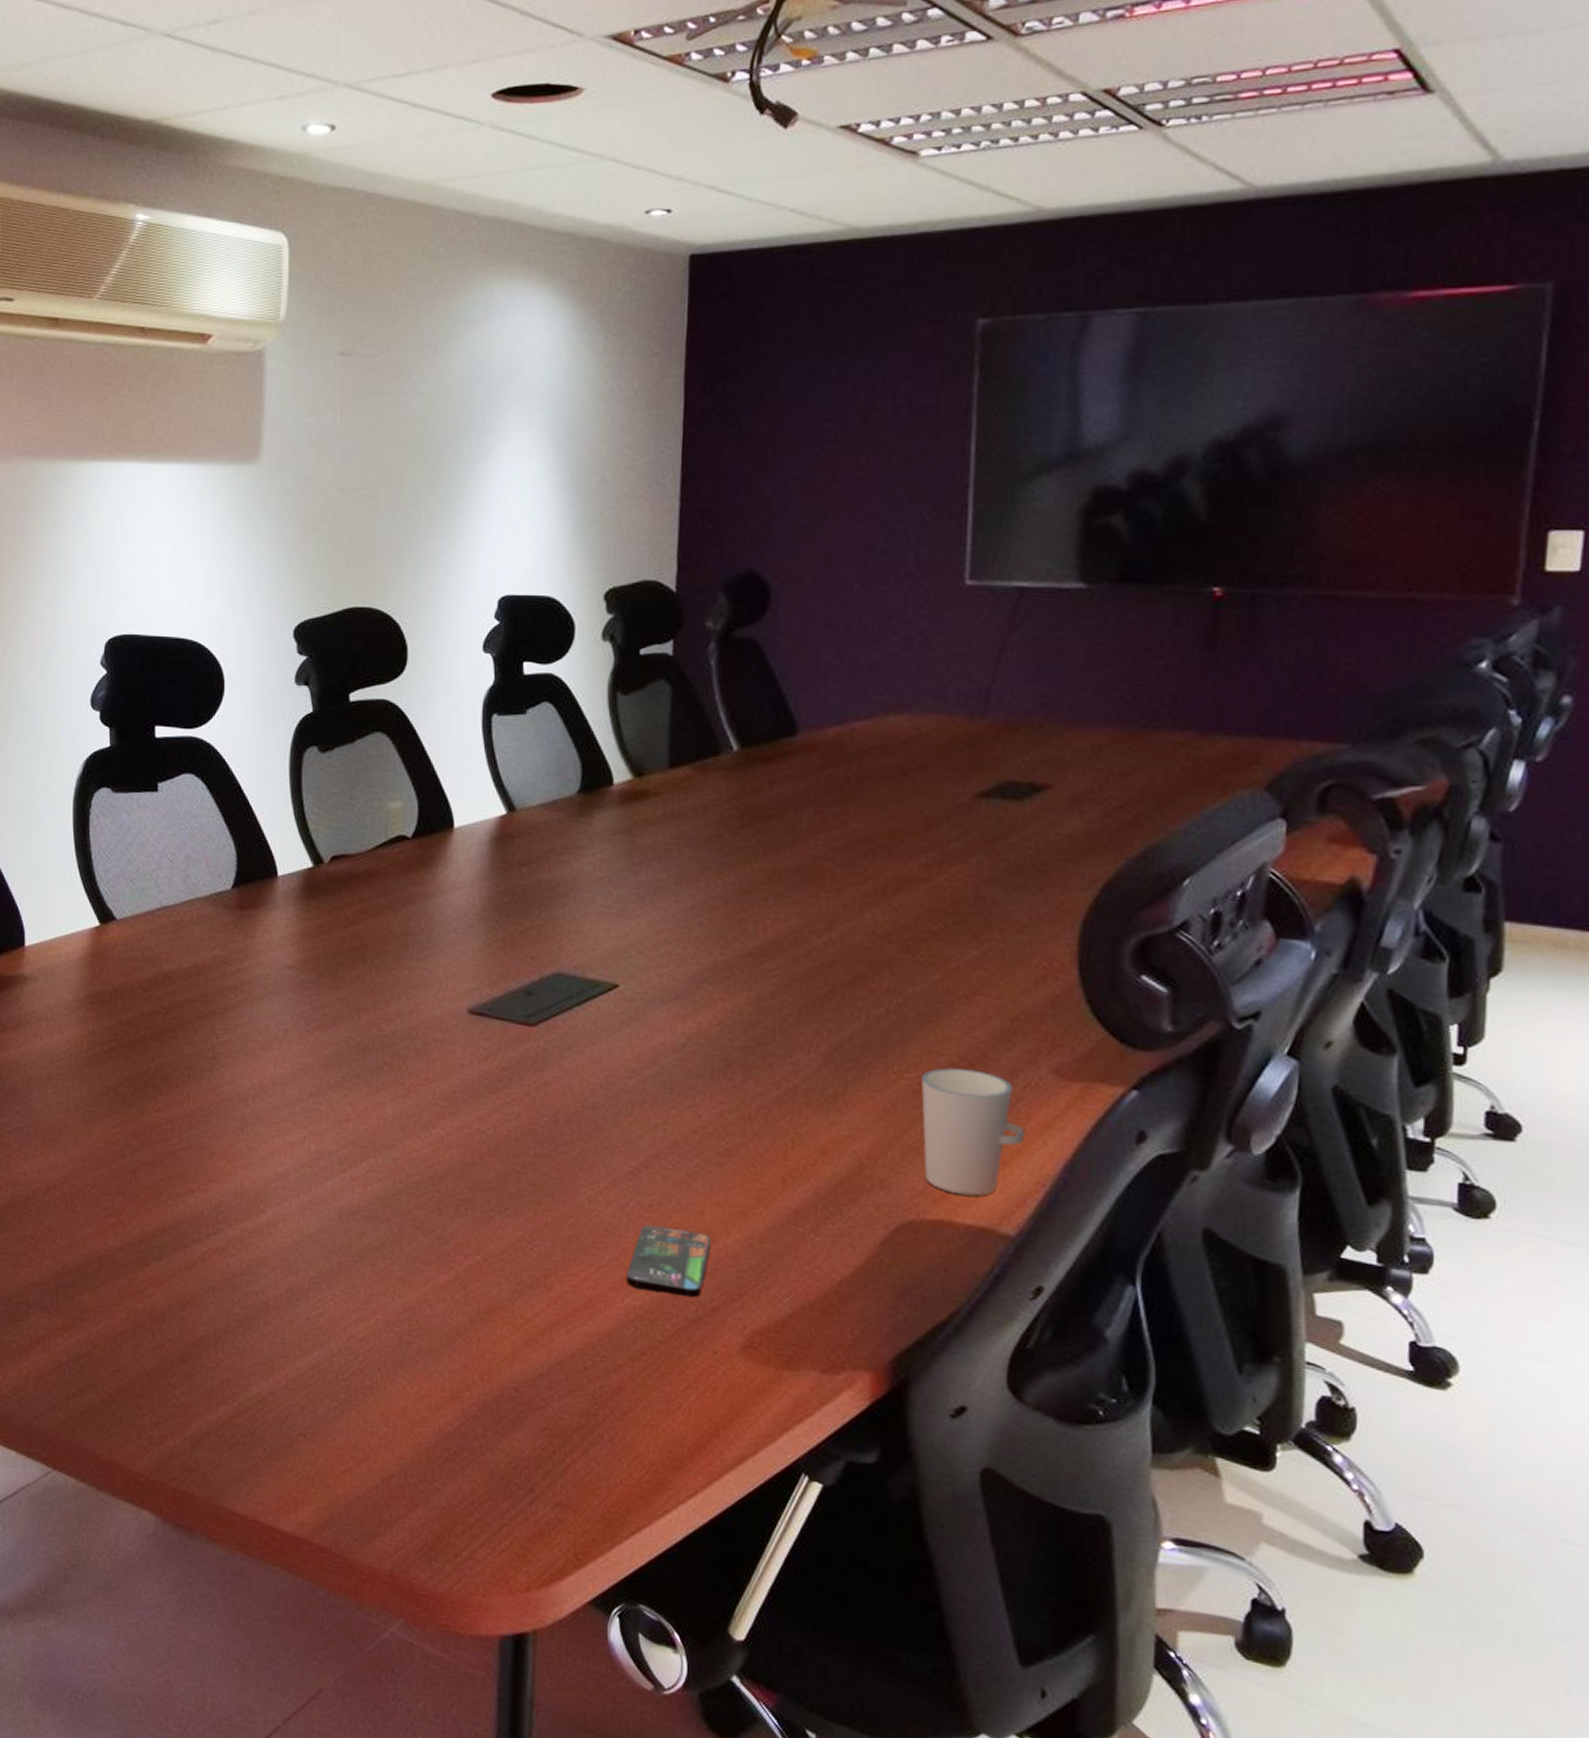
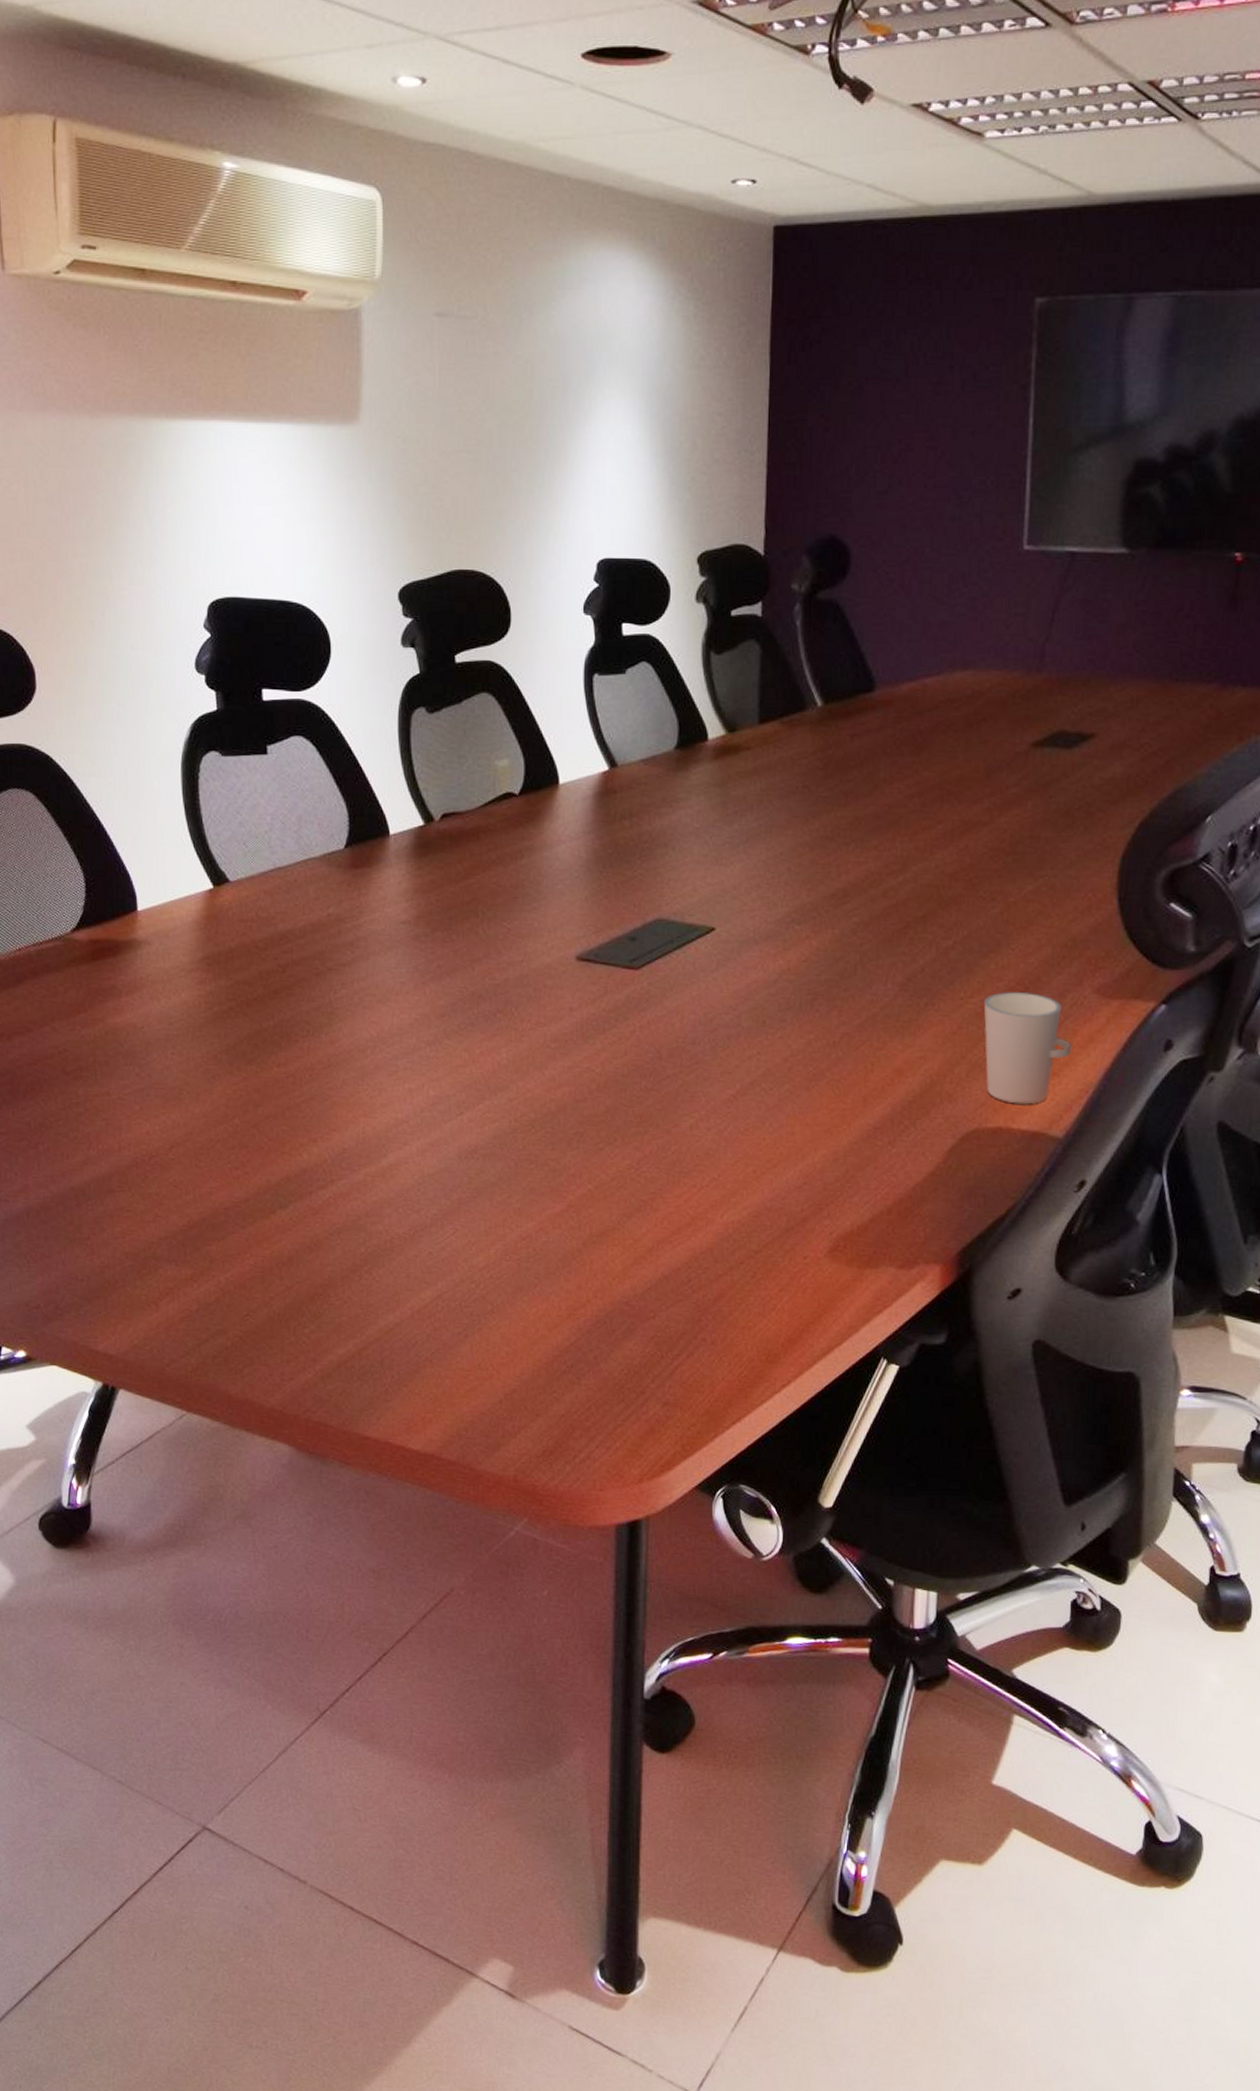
smartphone: present [626,1225,712,1298] -> none [725,1147,802,1210]

